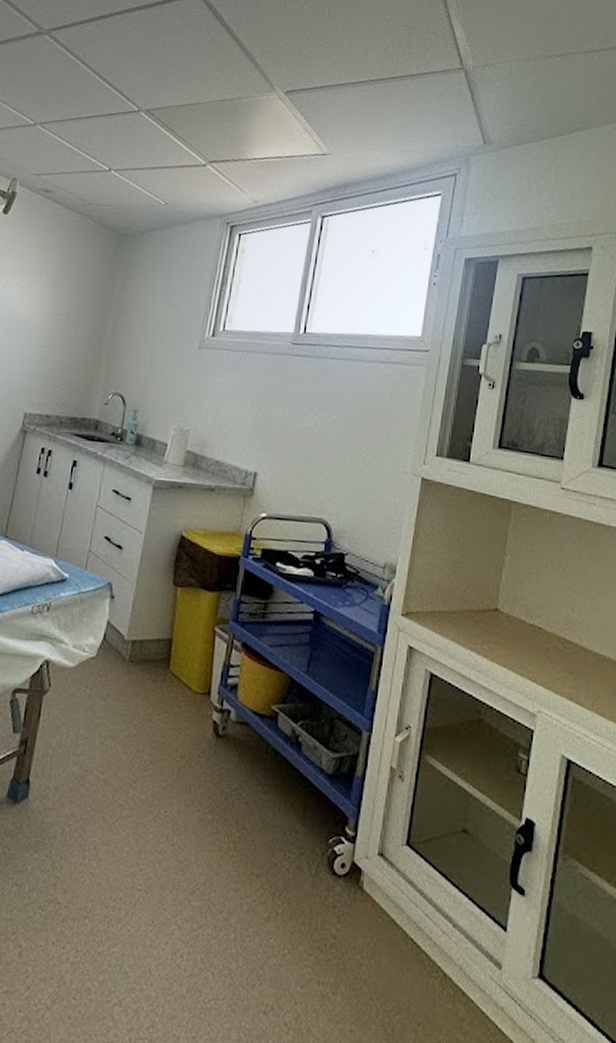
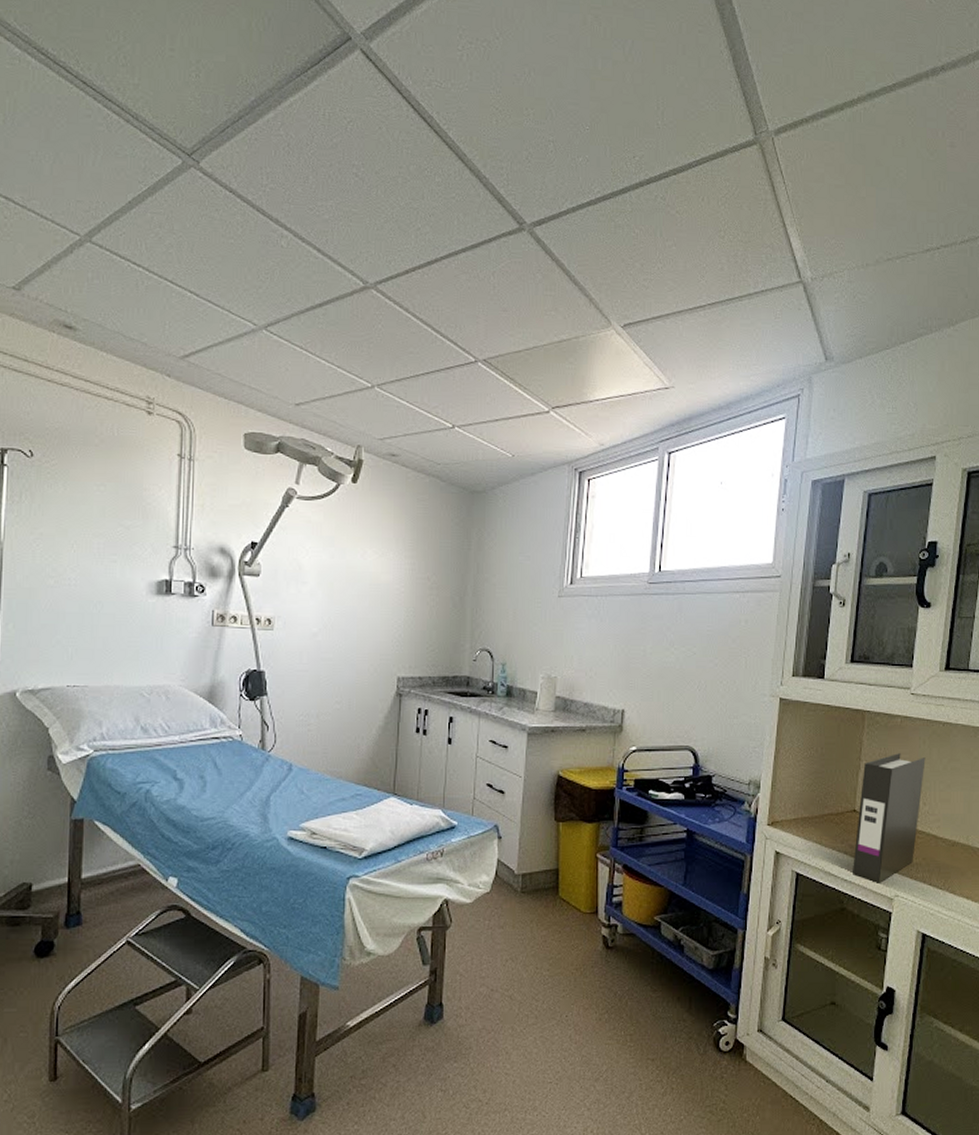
binder: none [492,551,575,695] -> present [853,753,926,883]

